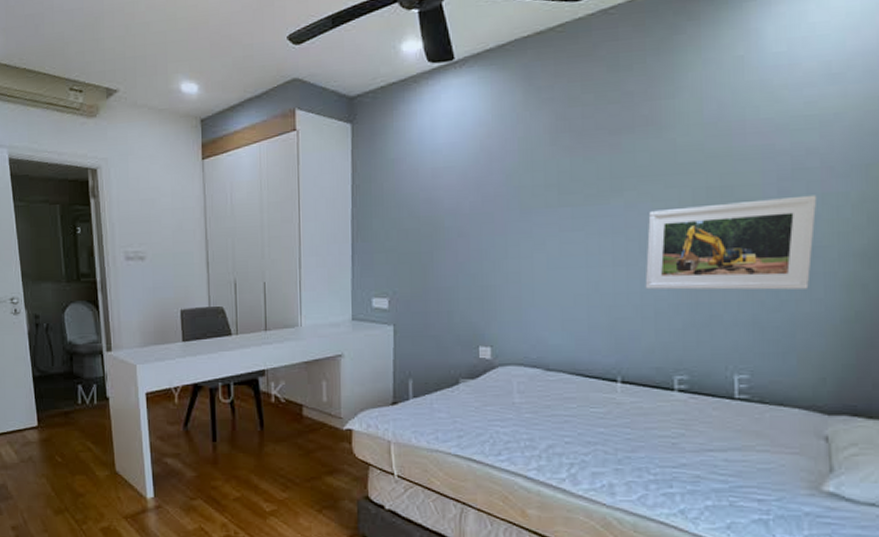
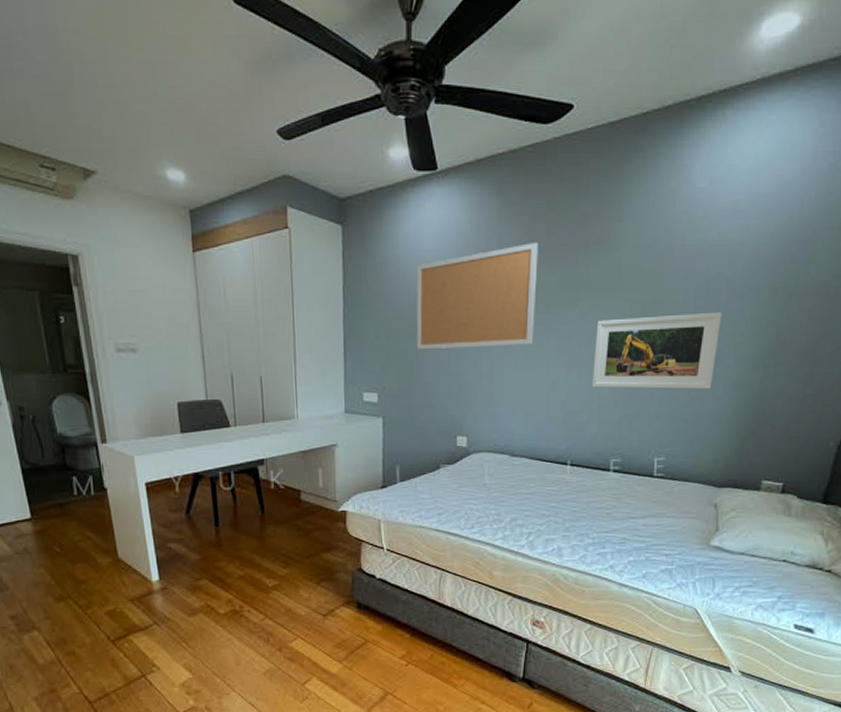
bulletin board: none [431,127,572,251] -> present [416,241,538,350]

